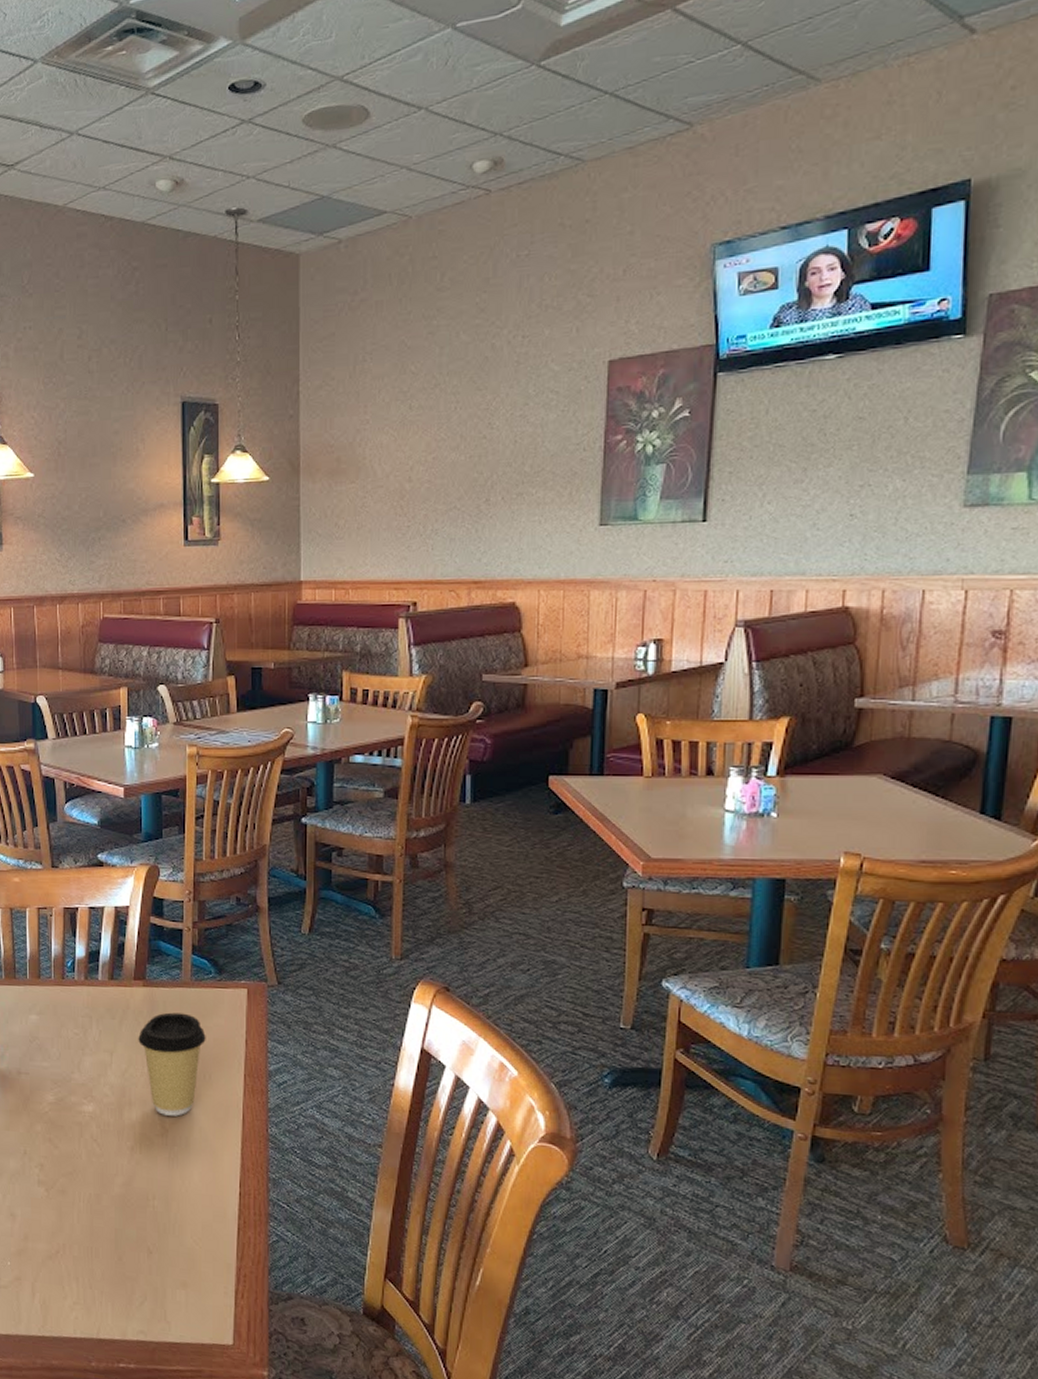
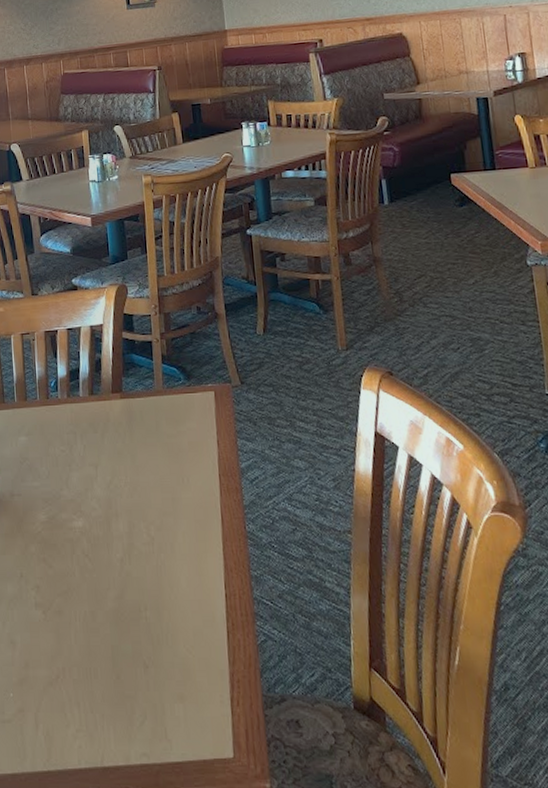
coffee cup: present [138,1012,206,1116] -> none [119,420,181,523]

